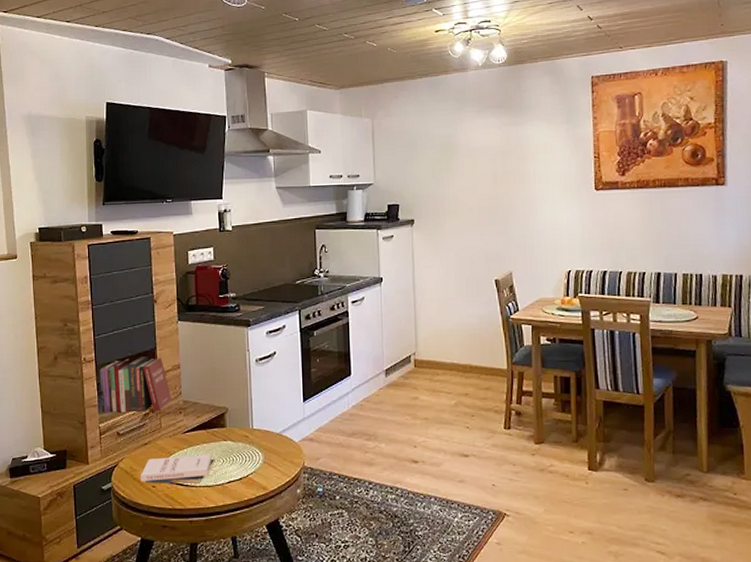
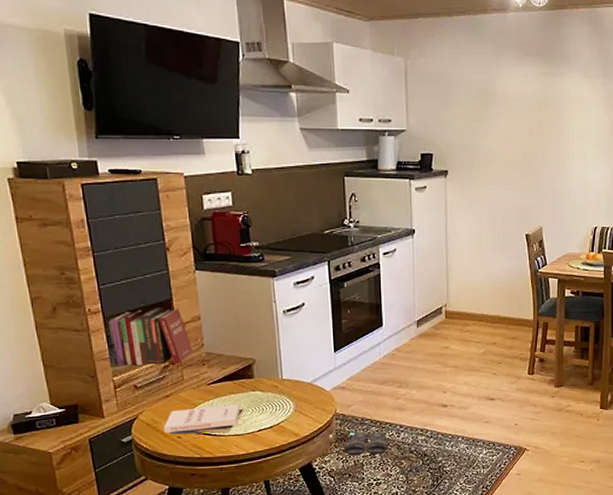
slippers: none [312,488,358,514] -> present [344,431,390,456]

